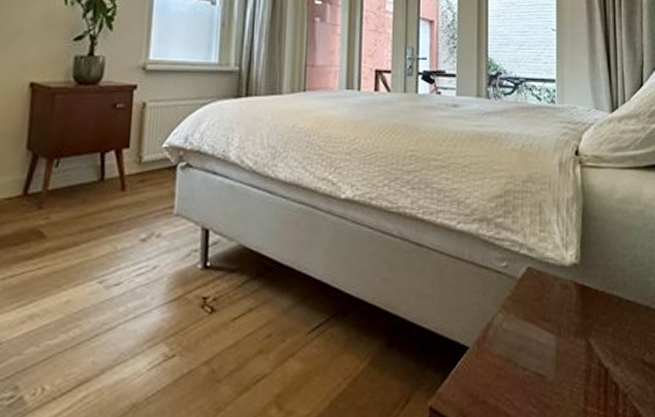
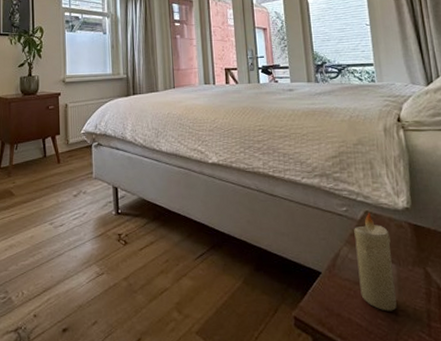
candle: none [512,269,553,395] -> present [354,213,397,311]

